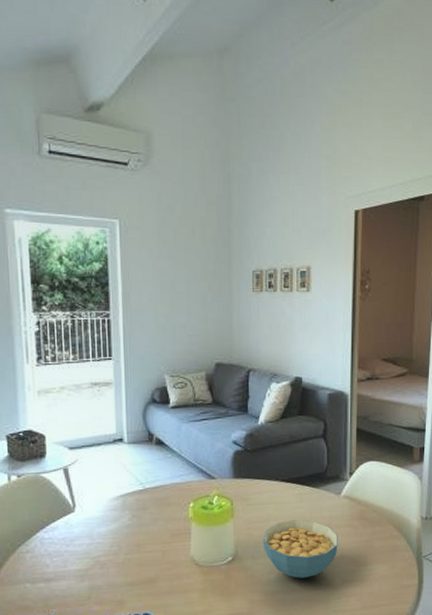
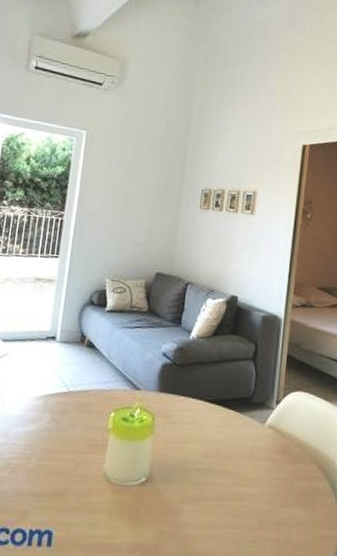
cereal bowl: present [262,519,338,578] -> none [179,444,259,513]

